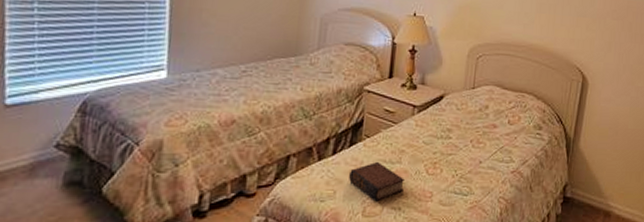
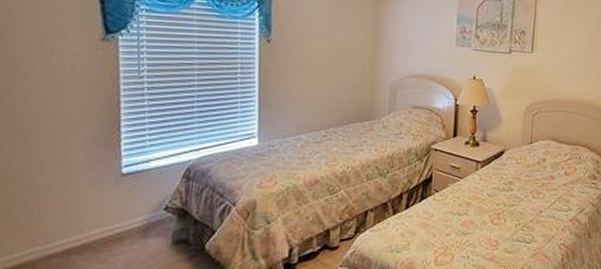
book: present [349,162,405,202] -> none [421,215,472,251]

